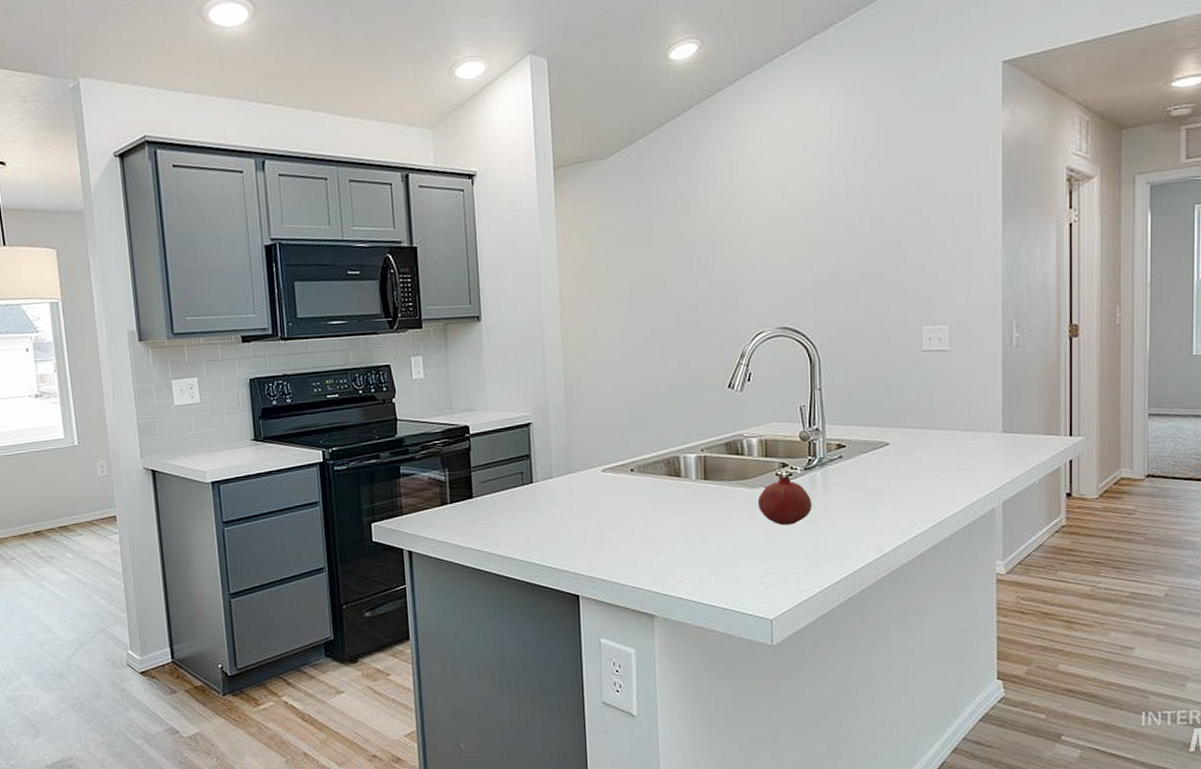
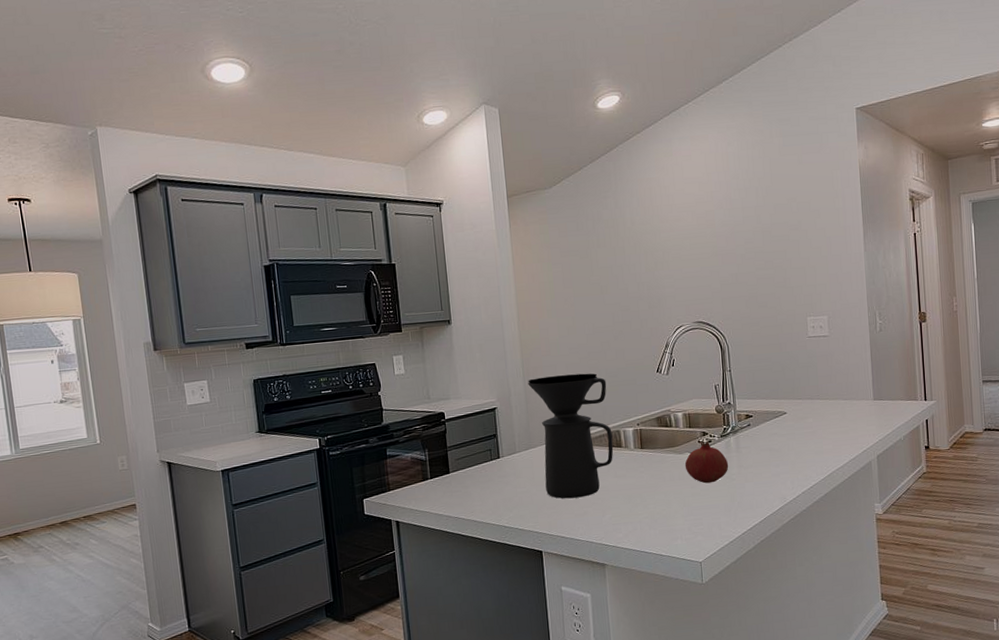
coffee maker: none [570,385,671,535] -> present [528,373,614,499]

